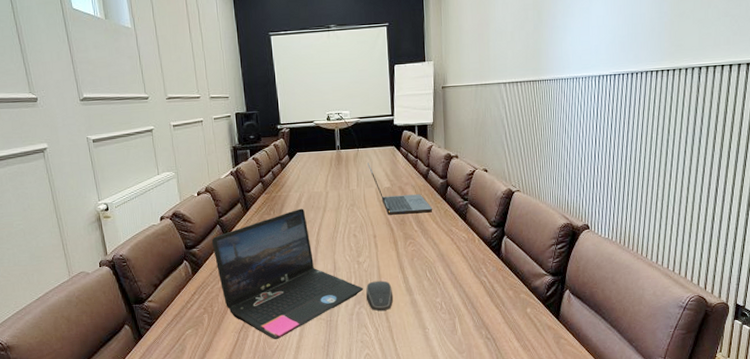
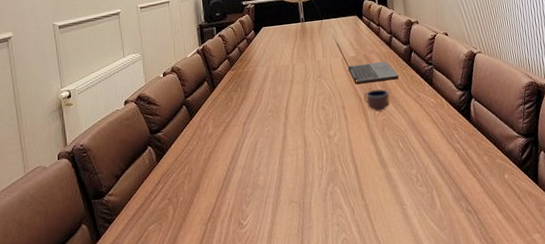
laptop: present [211,208,364,340] -> none [177,83,336,230]
computer mouse: present [365,280,394,311] -> none [338,154,368,189]
mug: none [395,220,422,241] -> present [363,89,391,110]

